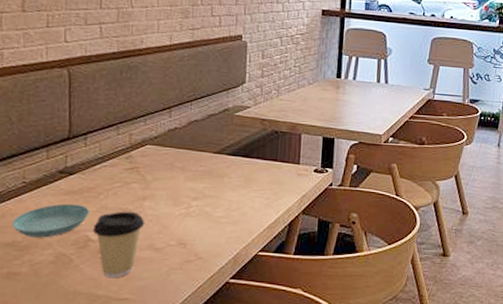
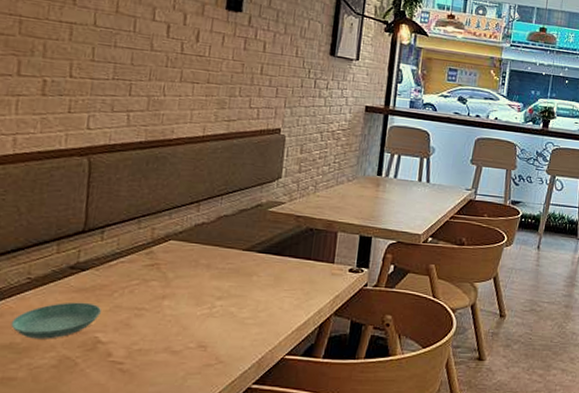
coffee cup: present [92,211,145,278] -> none [102,310,163,384]

